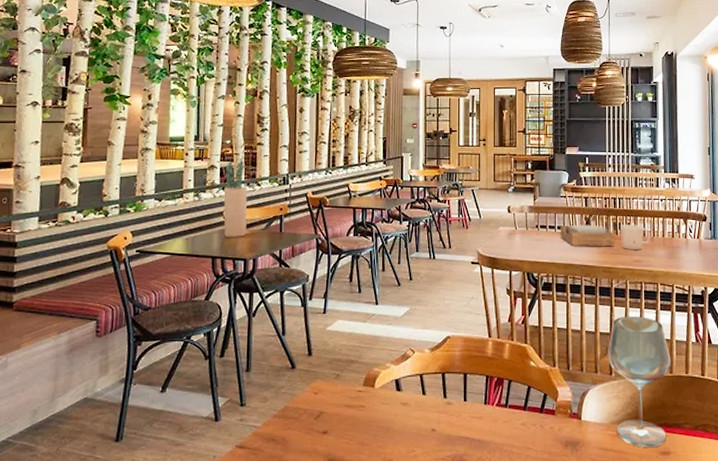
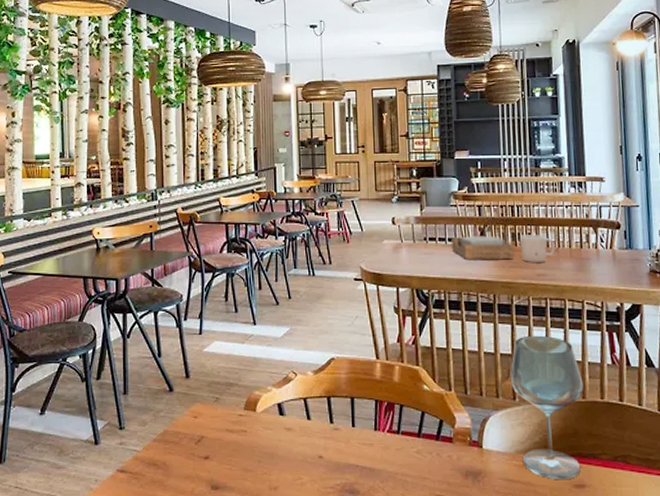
vase: present [223,153,248,238] -> none [92,169,117,258]

